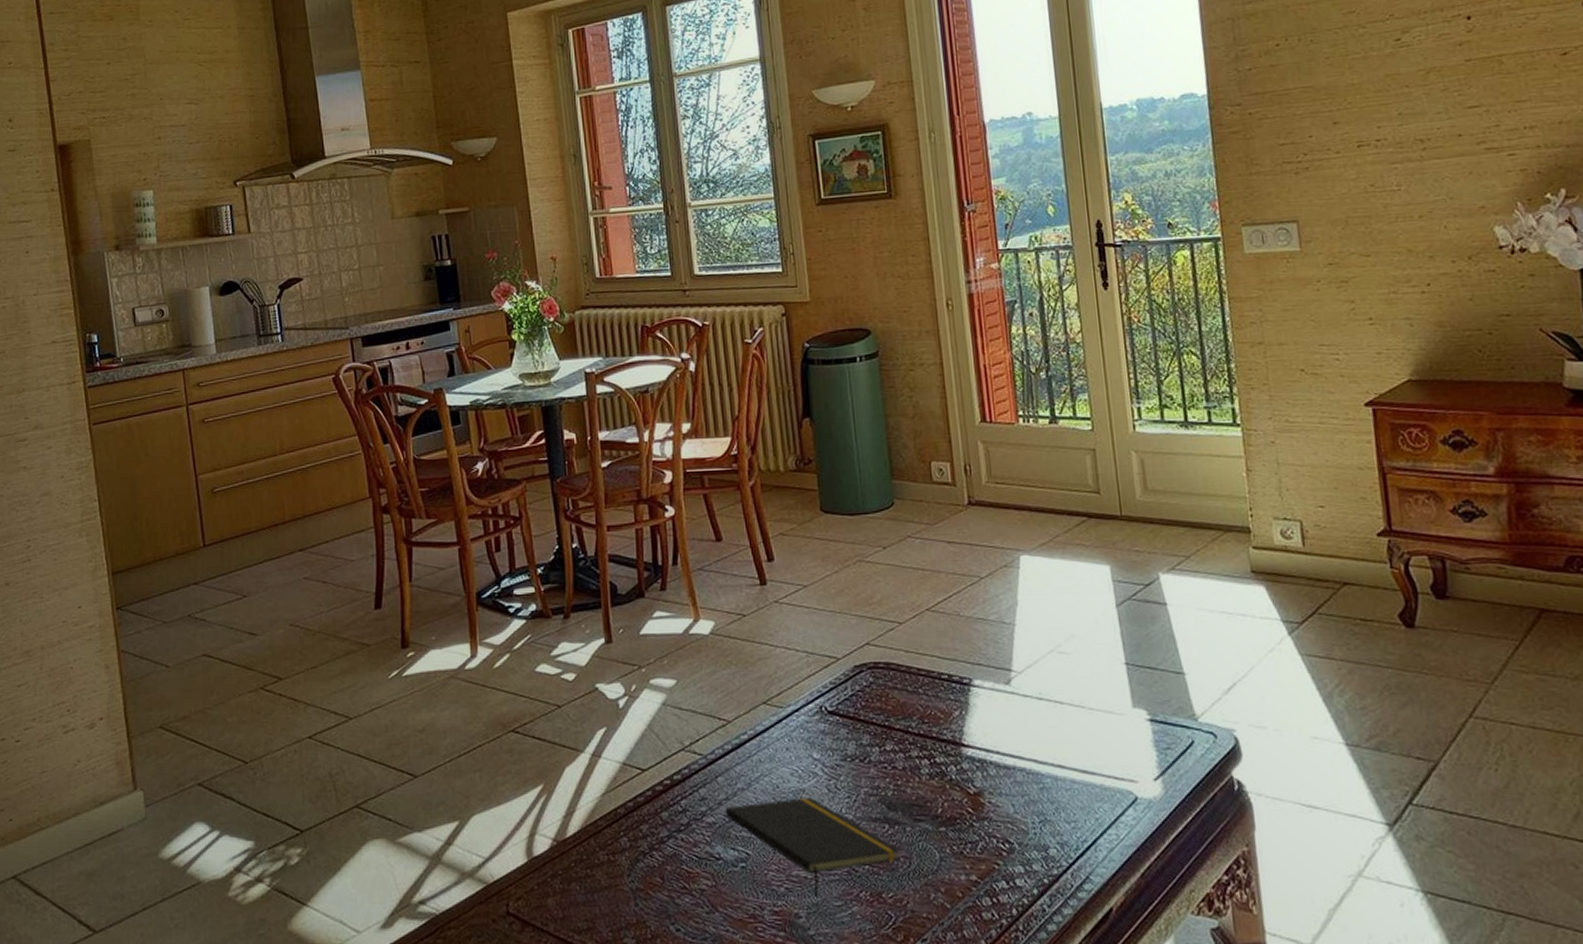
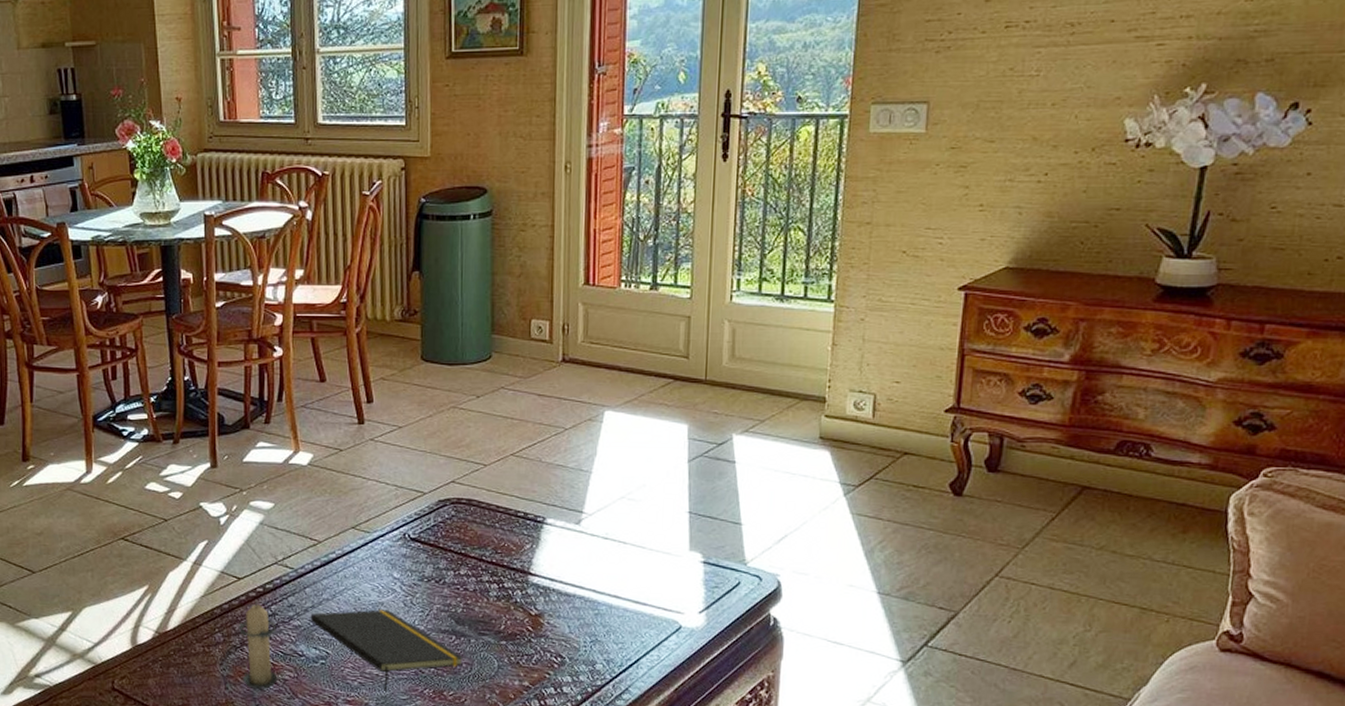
candle: none [645,794,695,903] -> present [238,599,279,689]

